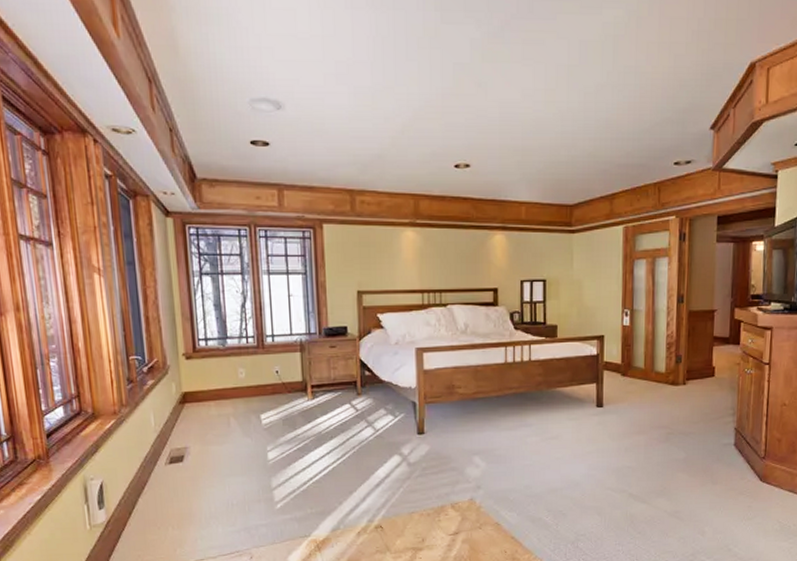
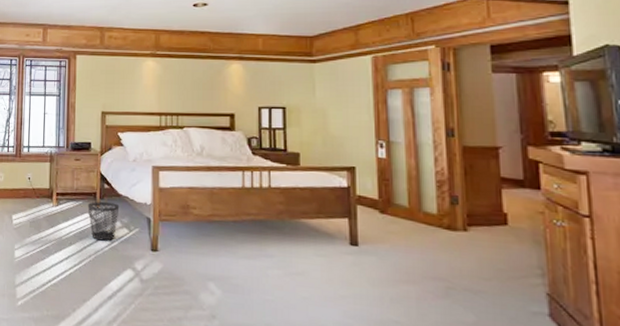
wastebasket: none [347,390,383,431] -> present [87,202,120,241]

